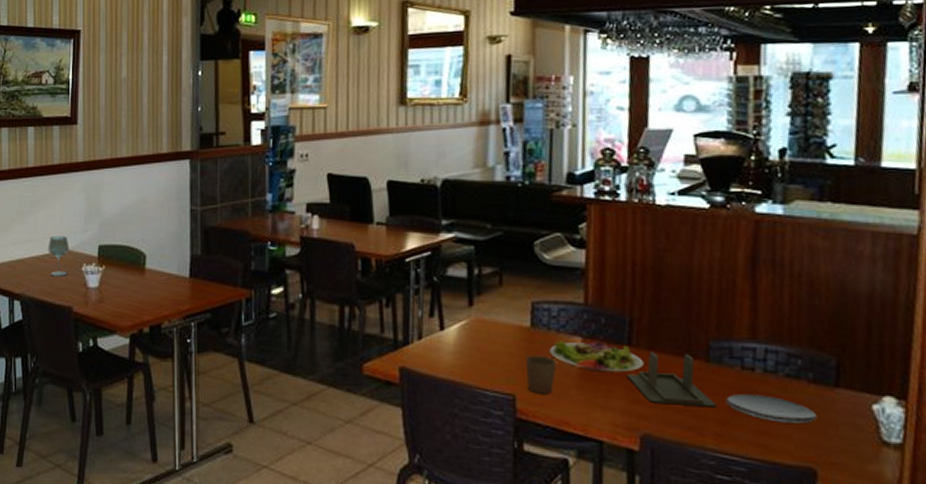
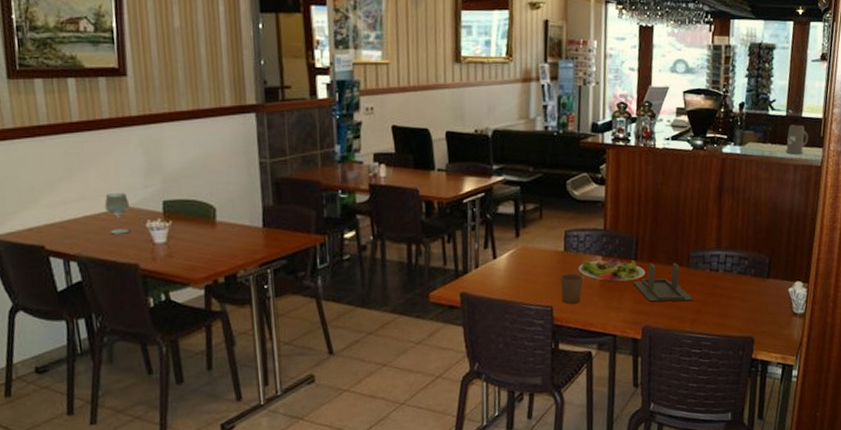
plate: present [725,394,818,425] -> none [699,288,756,308]
beer mug: none [856,177,894,219] -> present [785,124,808,156]

